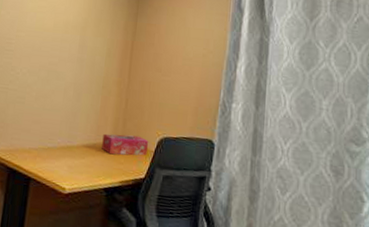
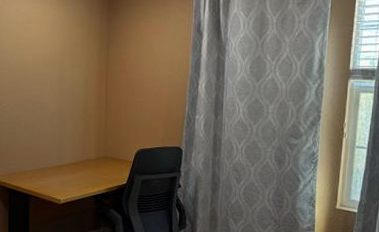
tissue box: present [102,133,148,156] -> none [88,150,127,168]

